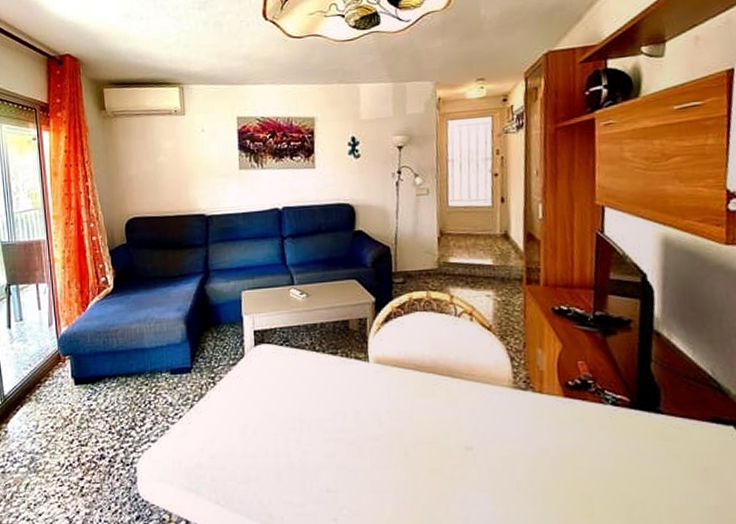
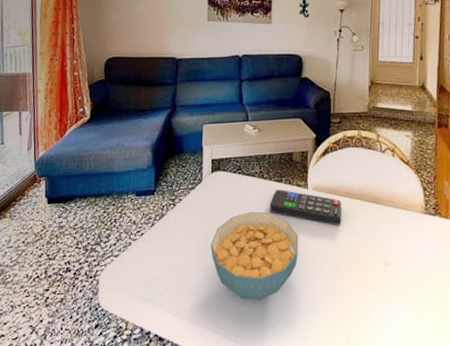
cereal bowl: none [258,389,361,490] -> present [211,211,299,300]
remote control: none [324,363,411,404] -> present [269,190,342,225]

